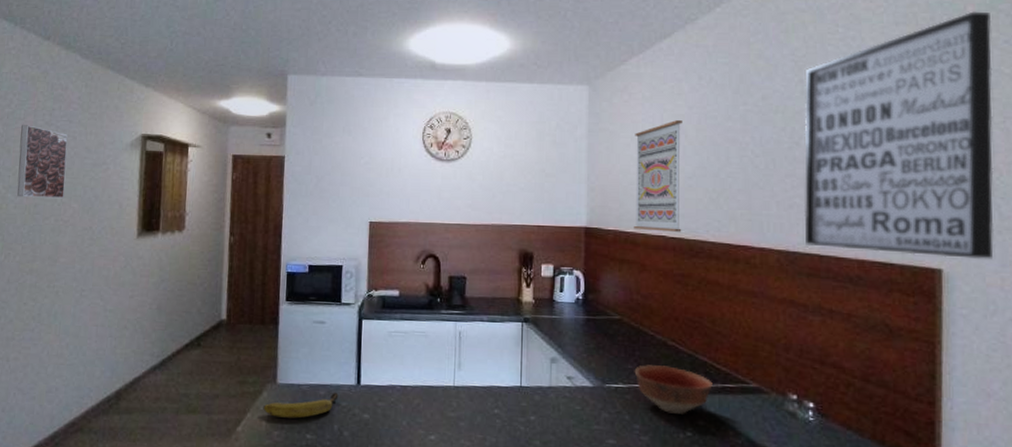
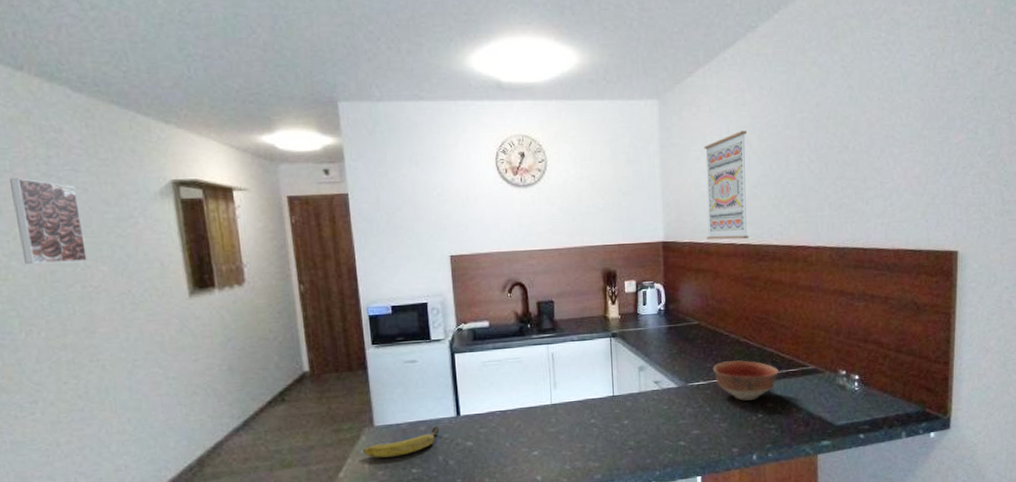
wall art: present [804,11,994,259] -> none [852,14,1004,241]

